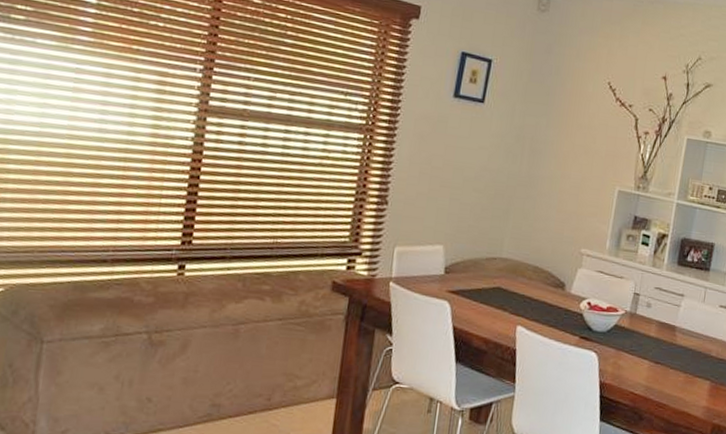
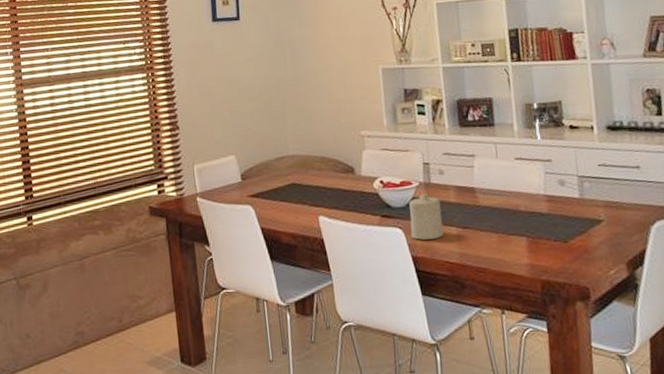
candle: none [604,323,641,369] -> present [409,194,444,240]

